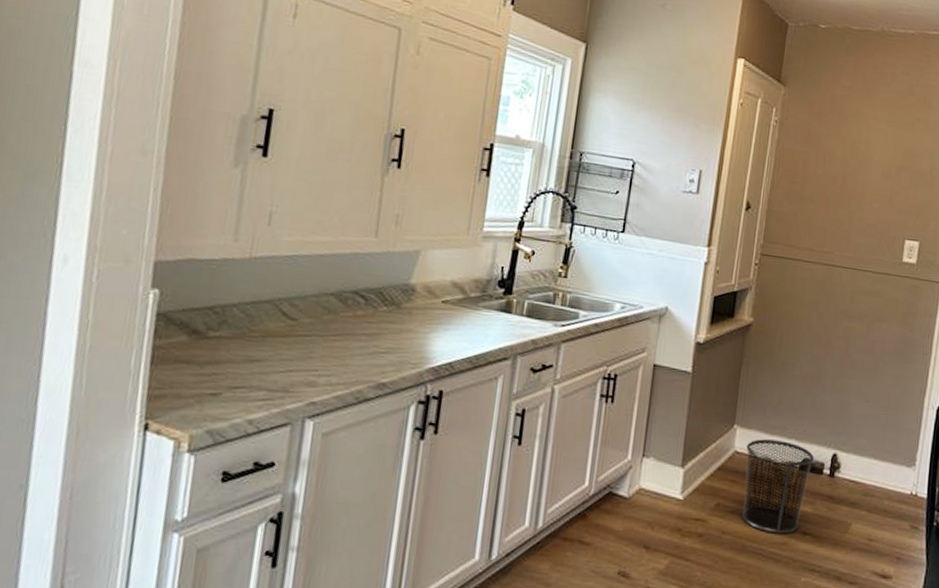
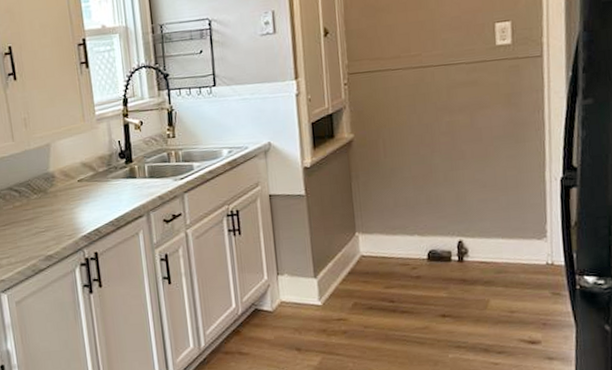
waste bin: present [741,439,814,534] -> none [371,238,440,321]

